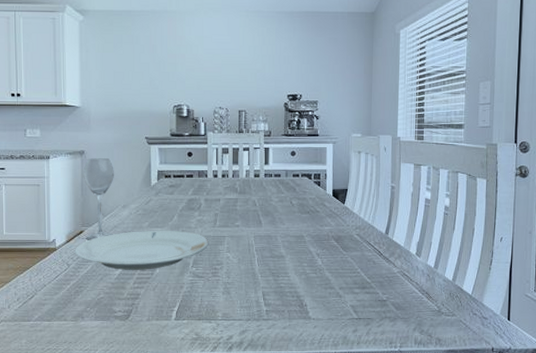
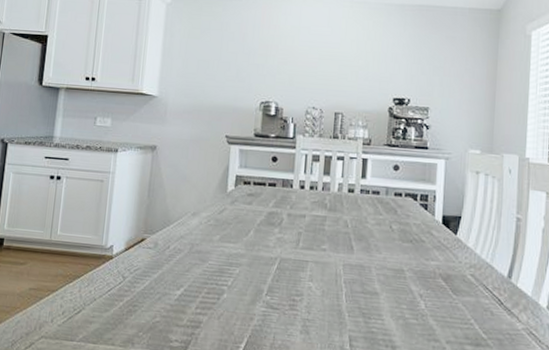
plate: present [74,230,209,270] -> none [132,244,289,293]
wineglass: present [83,158,114,240] -> none [148,155,187,251]

